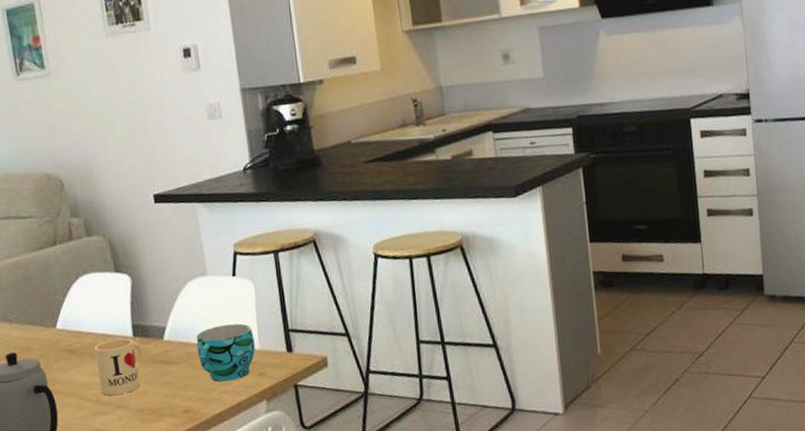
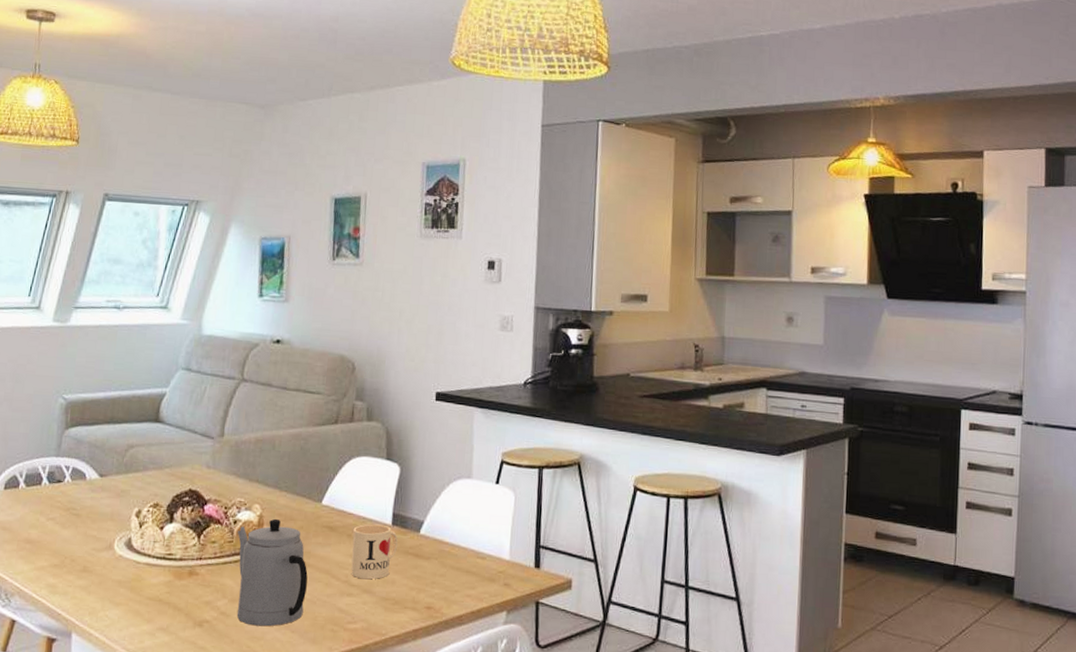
cup: present [196,323,256,382] -> none [449,529,506,586]

